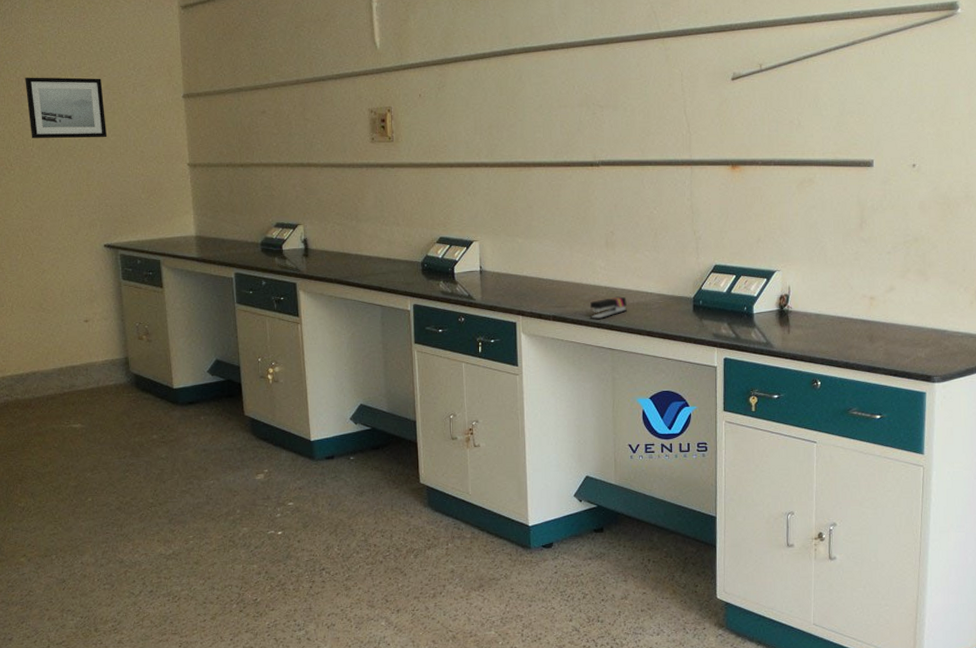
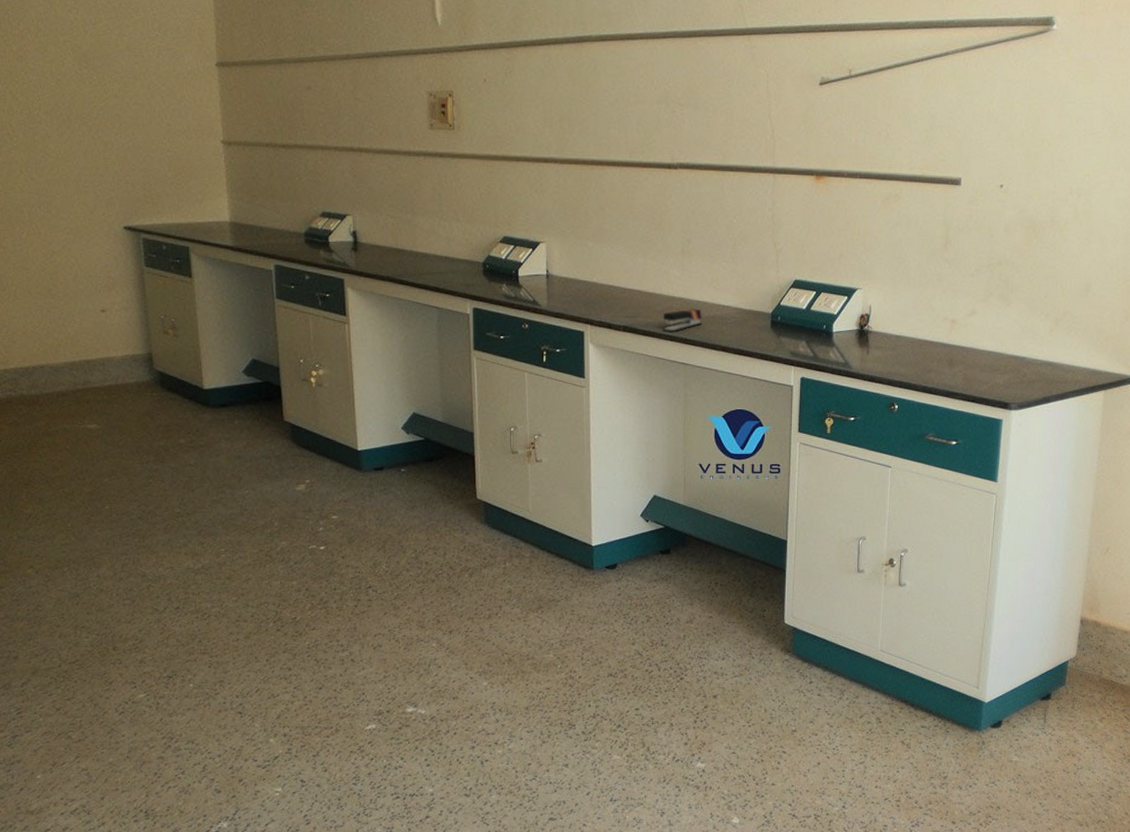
wall art: present [25,77,108,138] -> none [30,31,128,106]

